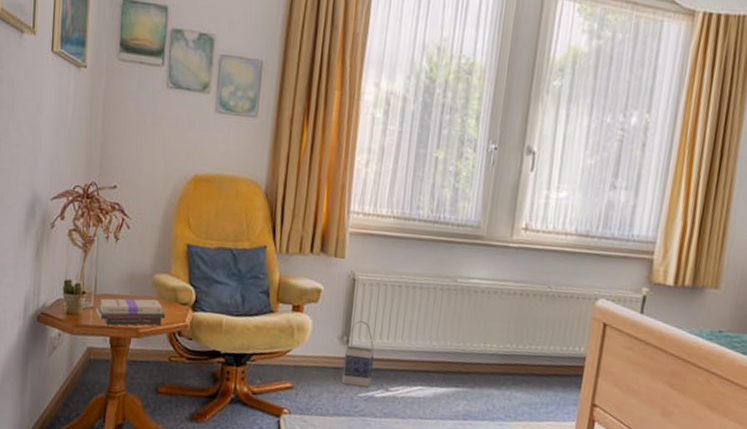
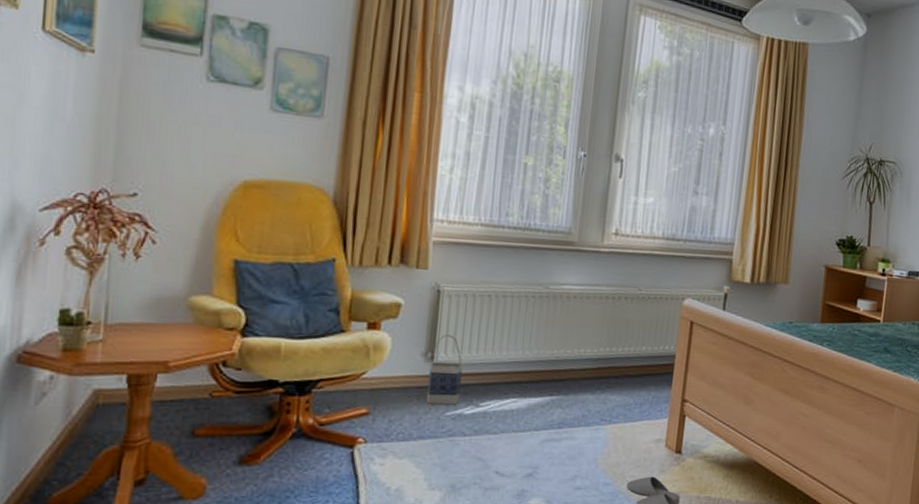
books: present [95,298,166,326] -> none [105,326,206,361]

